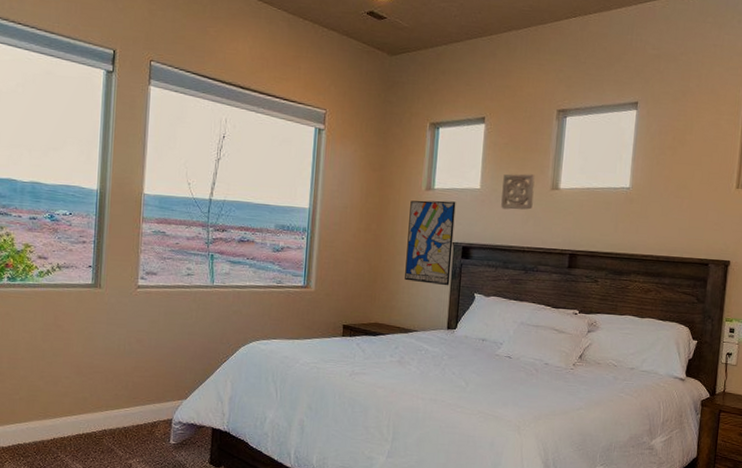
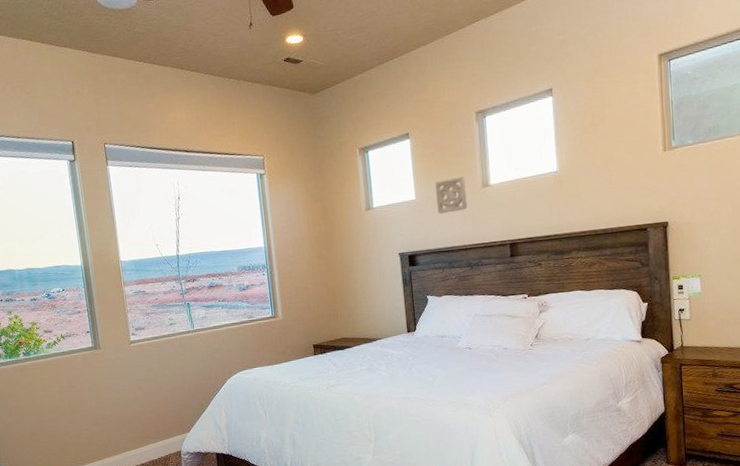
wall art: present [405,200,456,286] -> none [354,216,403,296]

